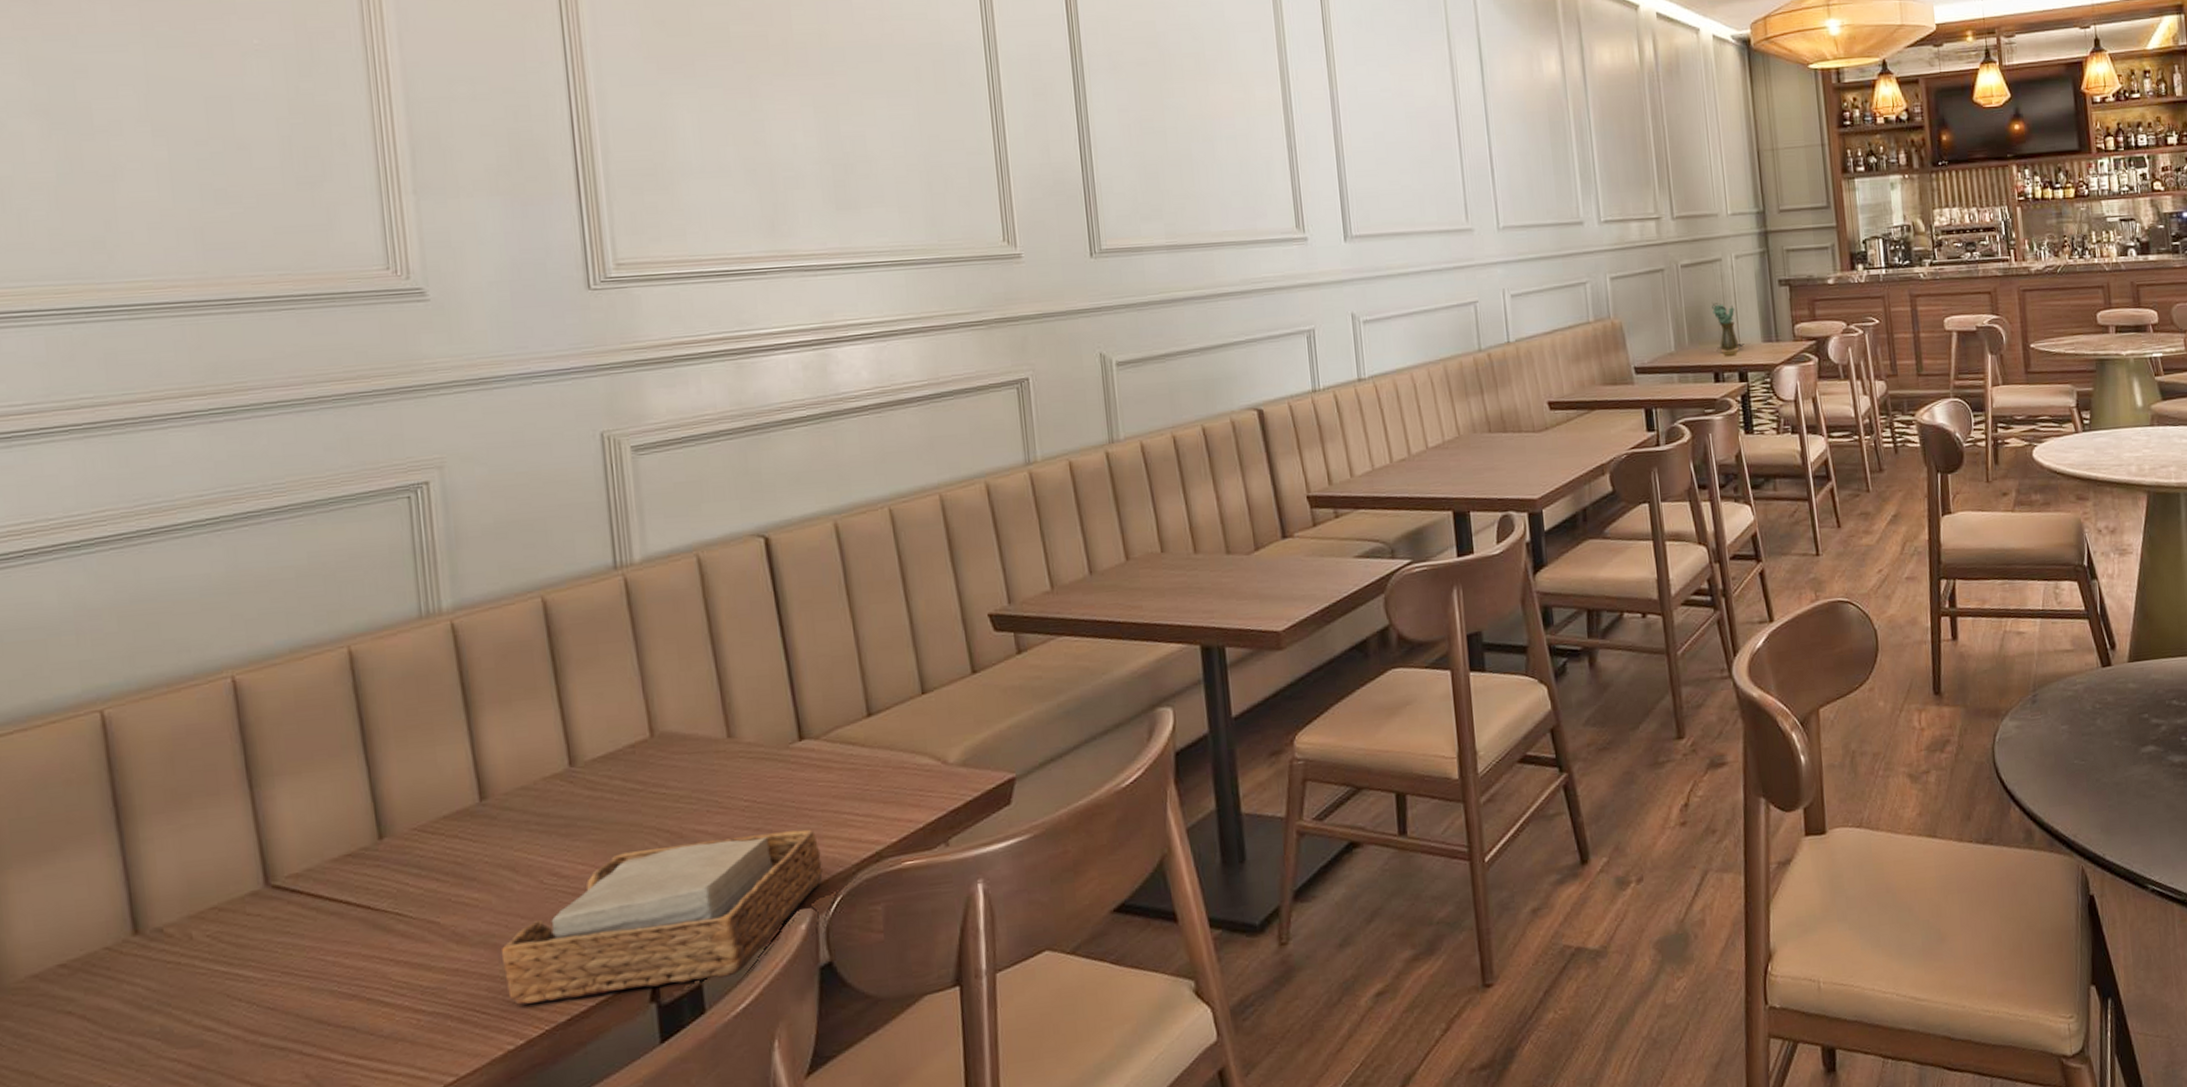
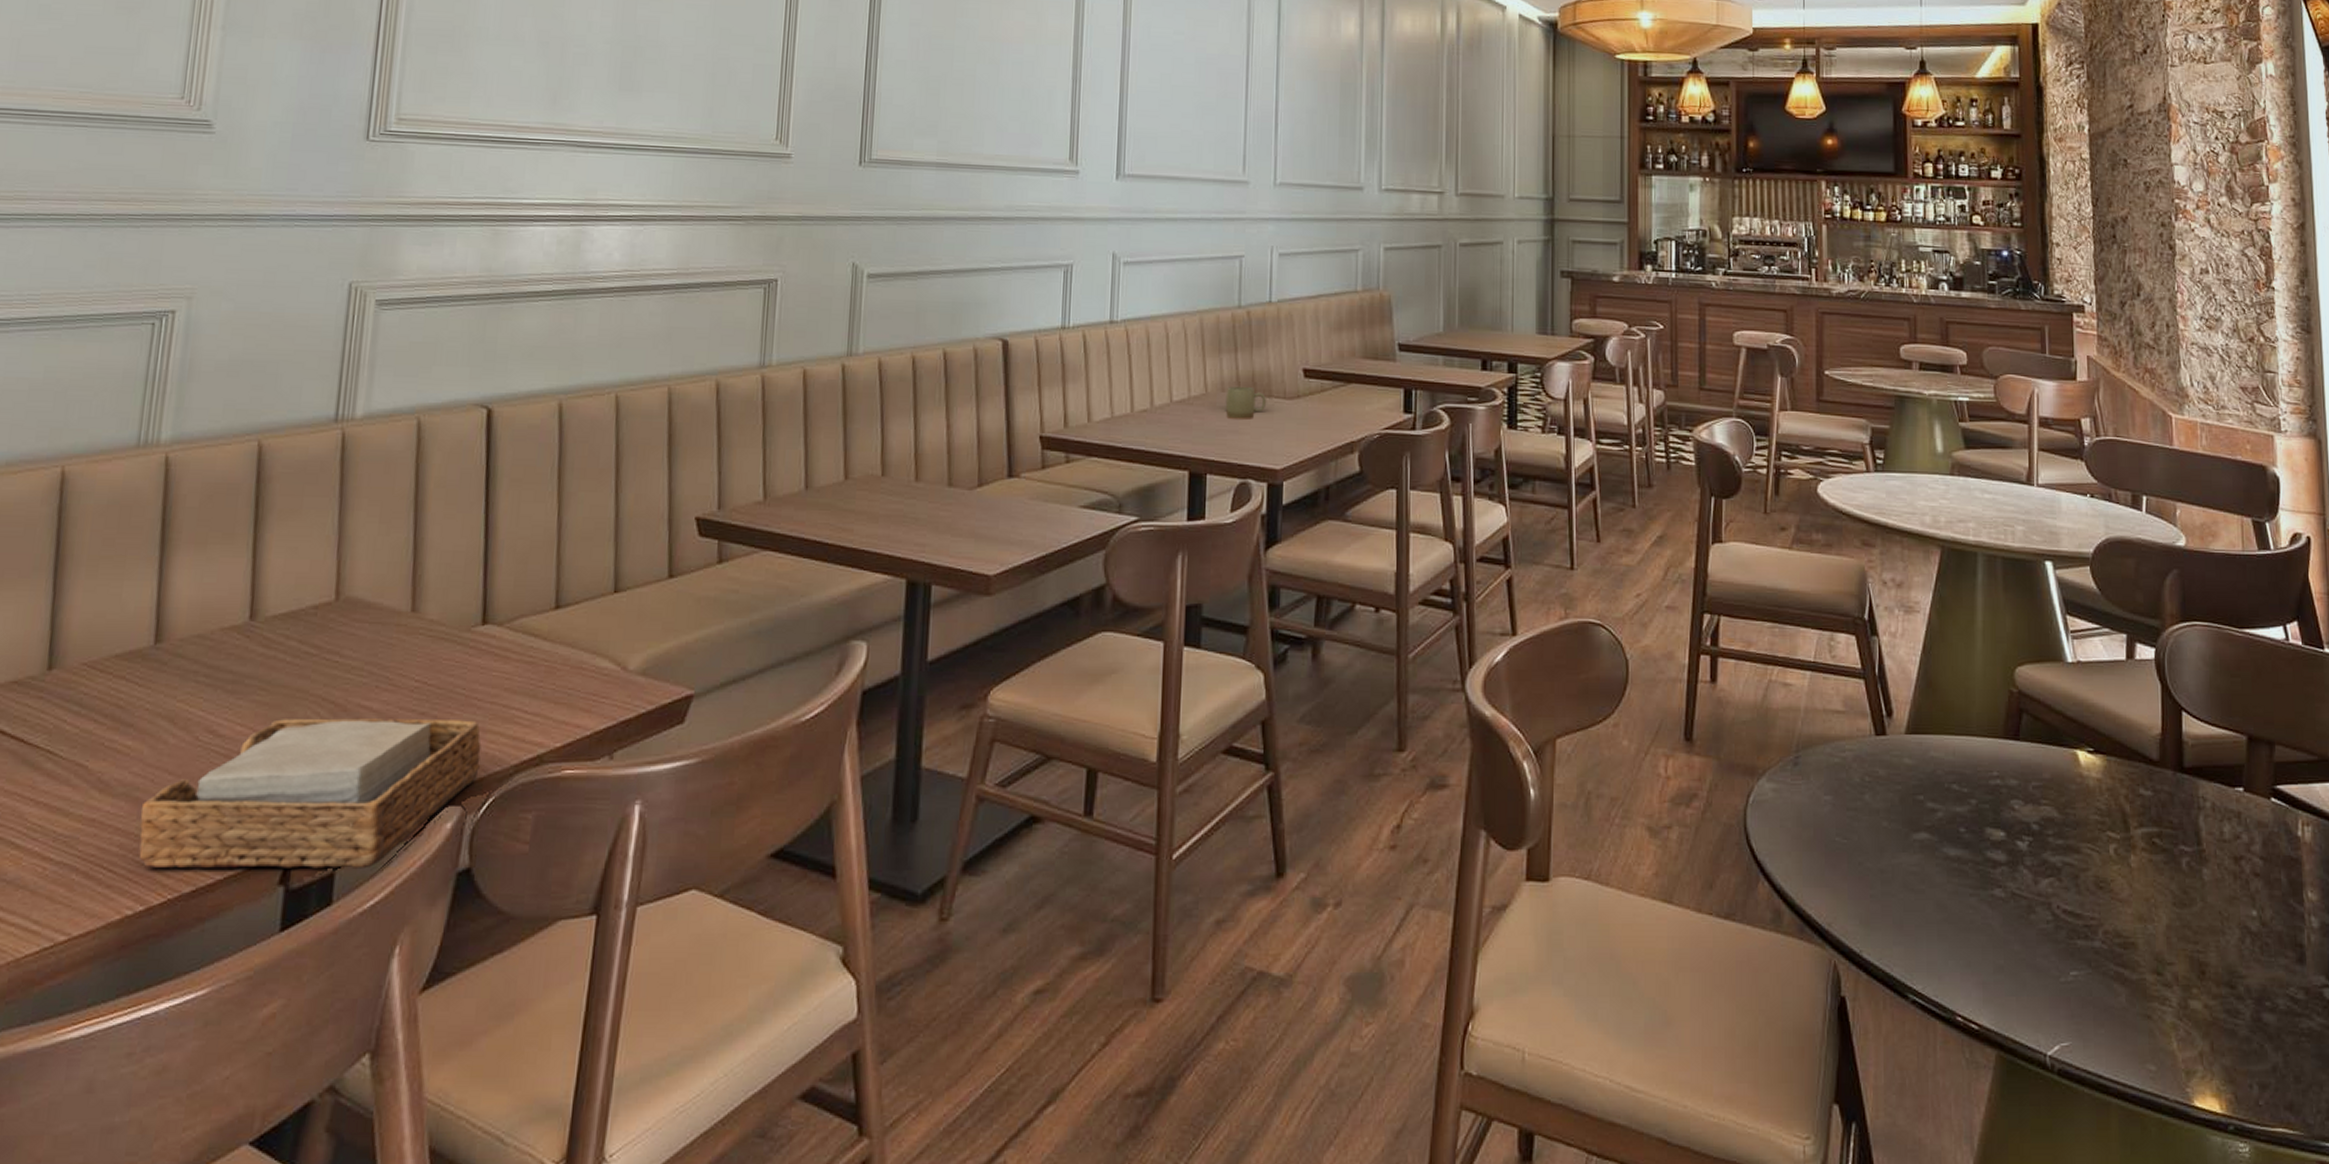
mug: none [1477,425,1517,459] -> present [1225,386,1266,421]
vase: present [1711,302,1740,357] -> none [1487,285,1512,345]

